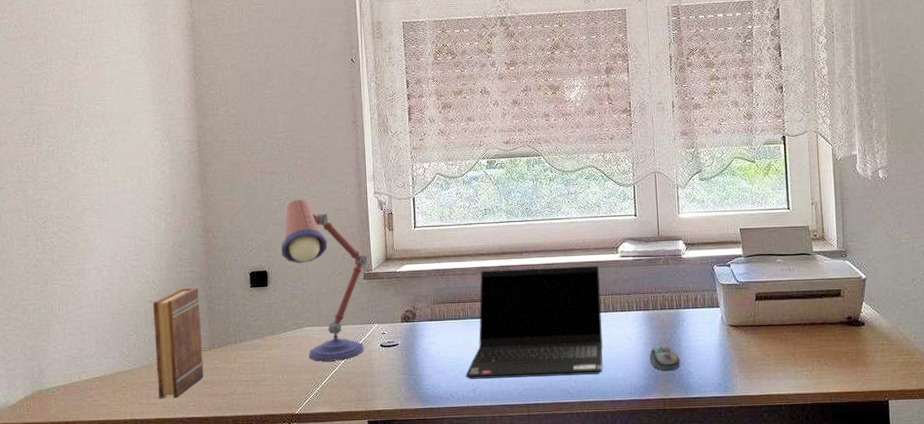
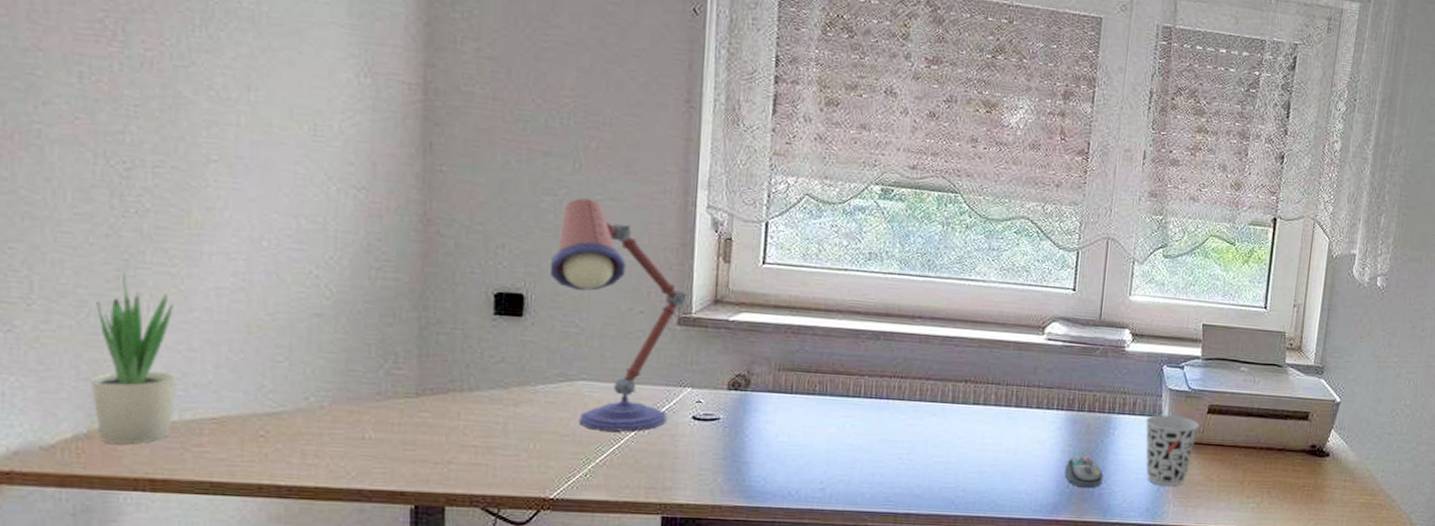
potted plant: none [31,288,77,400] -> present [89,273,178,444]
book: present [153,287,204,399] -> none [321,302,408,460]
laptop computer: present [466,266,603,379] -> none [813,334,1016,484]
cup: none [707,305,751,364] -> present [1145,414,1199,486]

